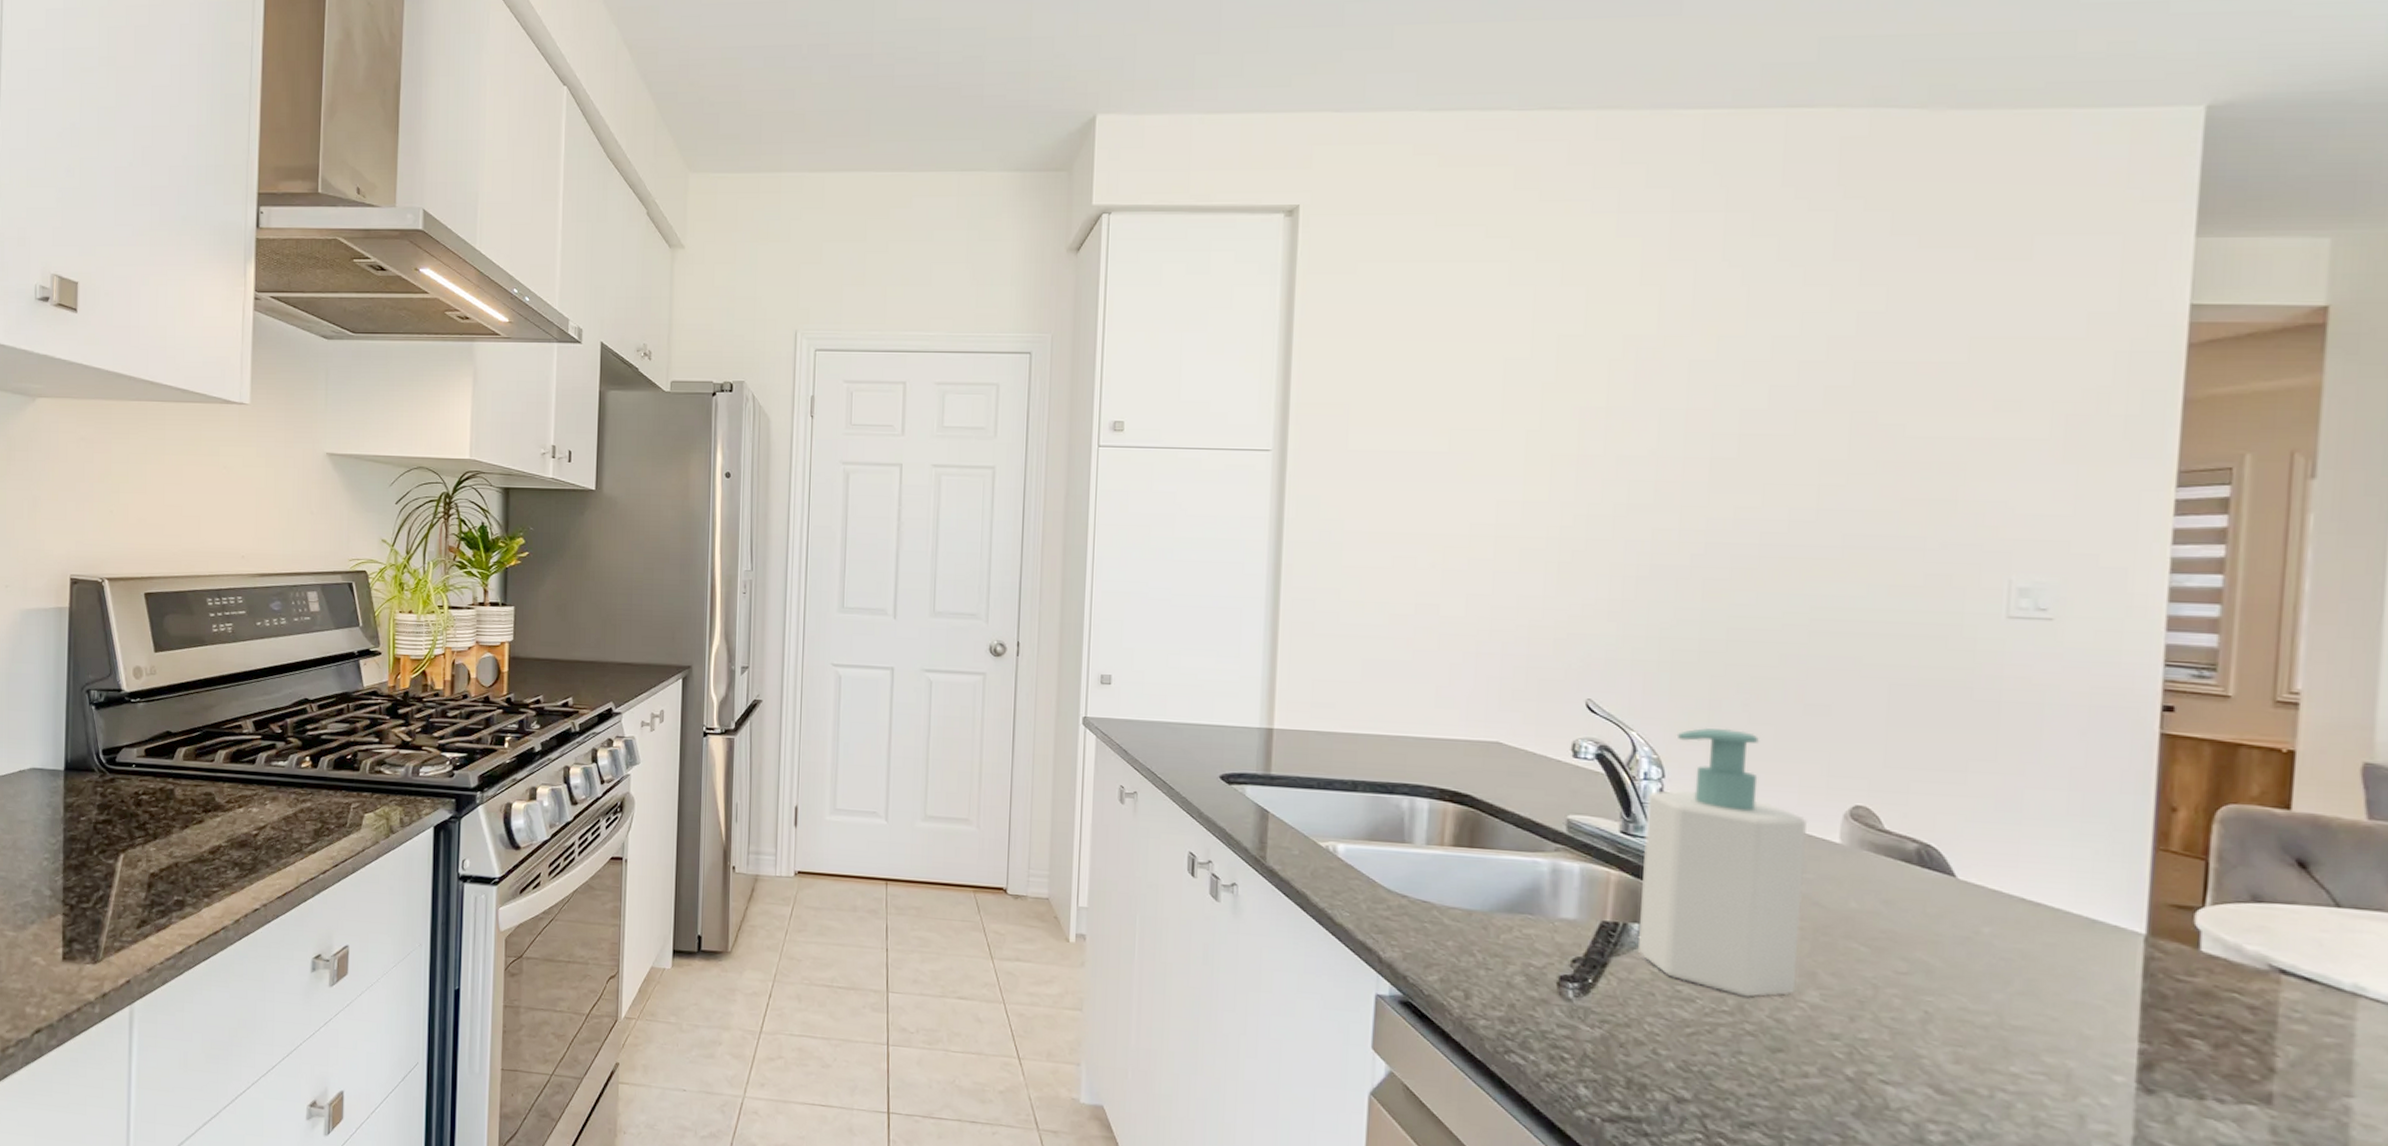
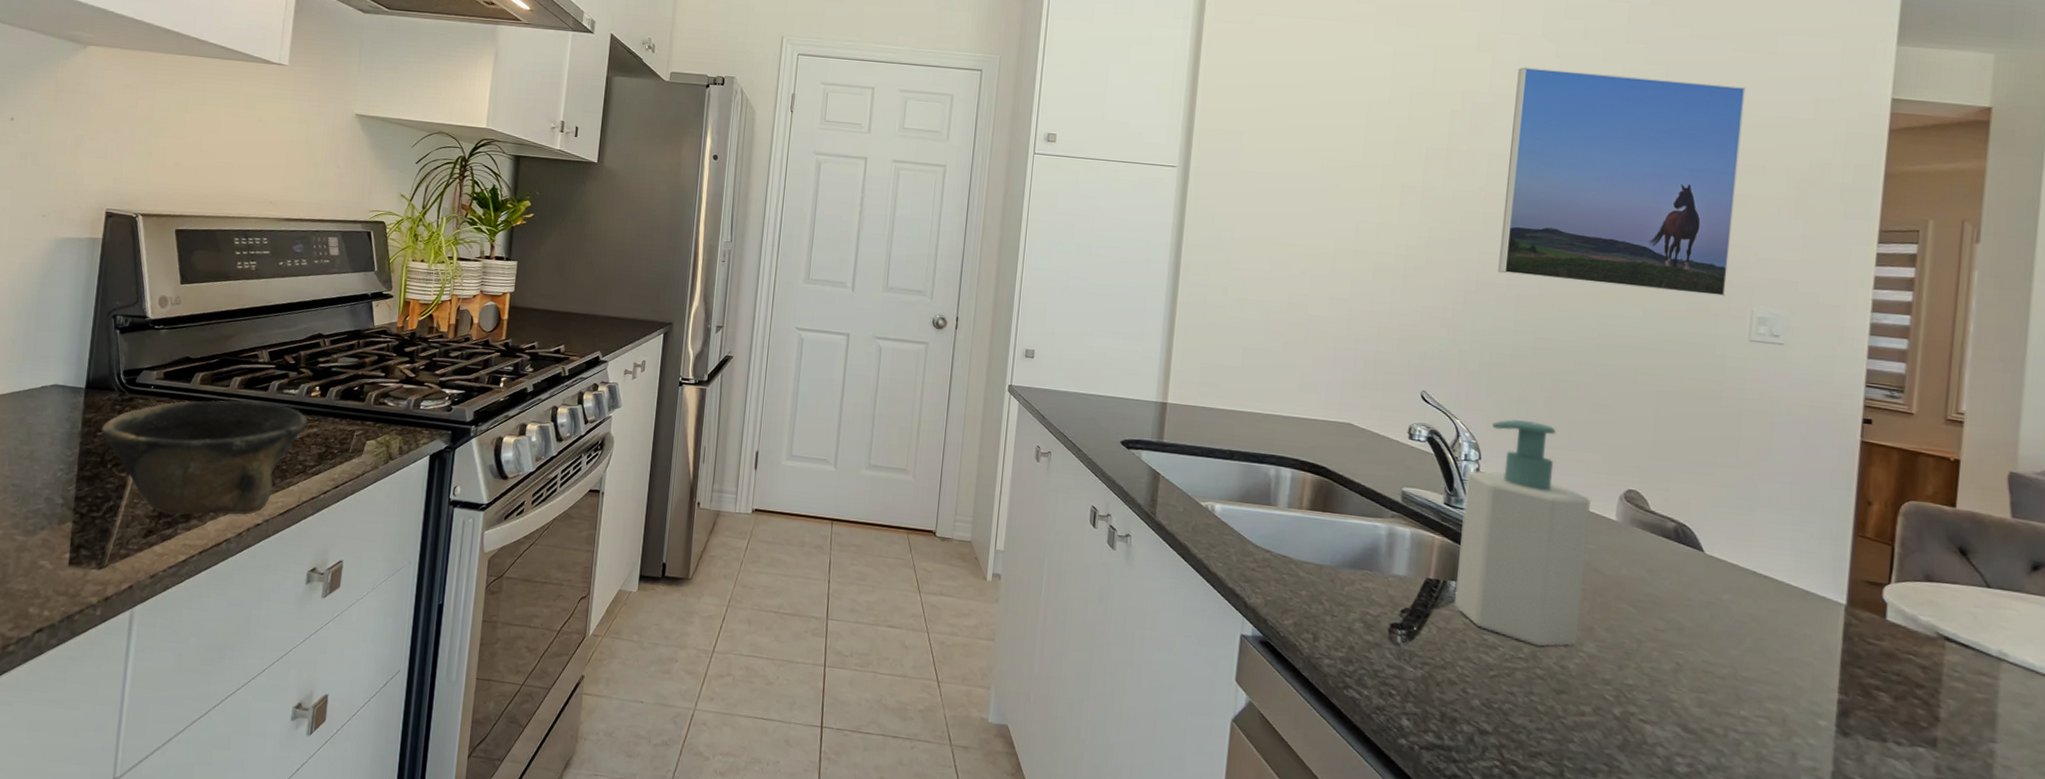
bowl: none [84,775,300,903] -> present [101,400,308,516]
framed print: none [1677,300,1993,565] -> present [1498,67,1746,297]

